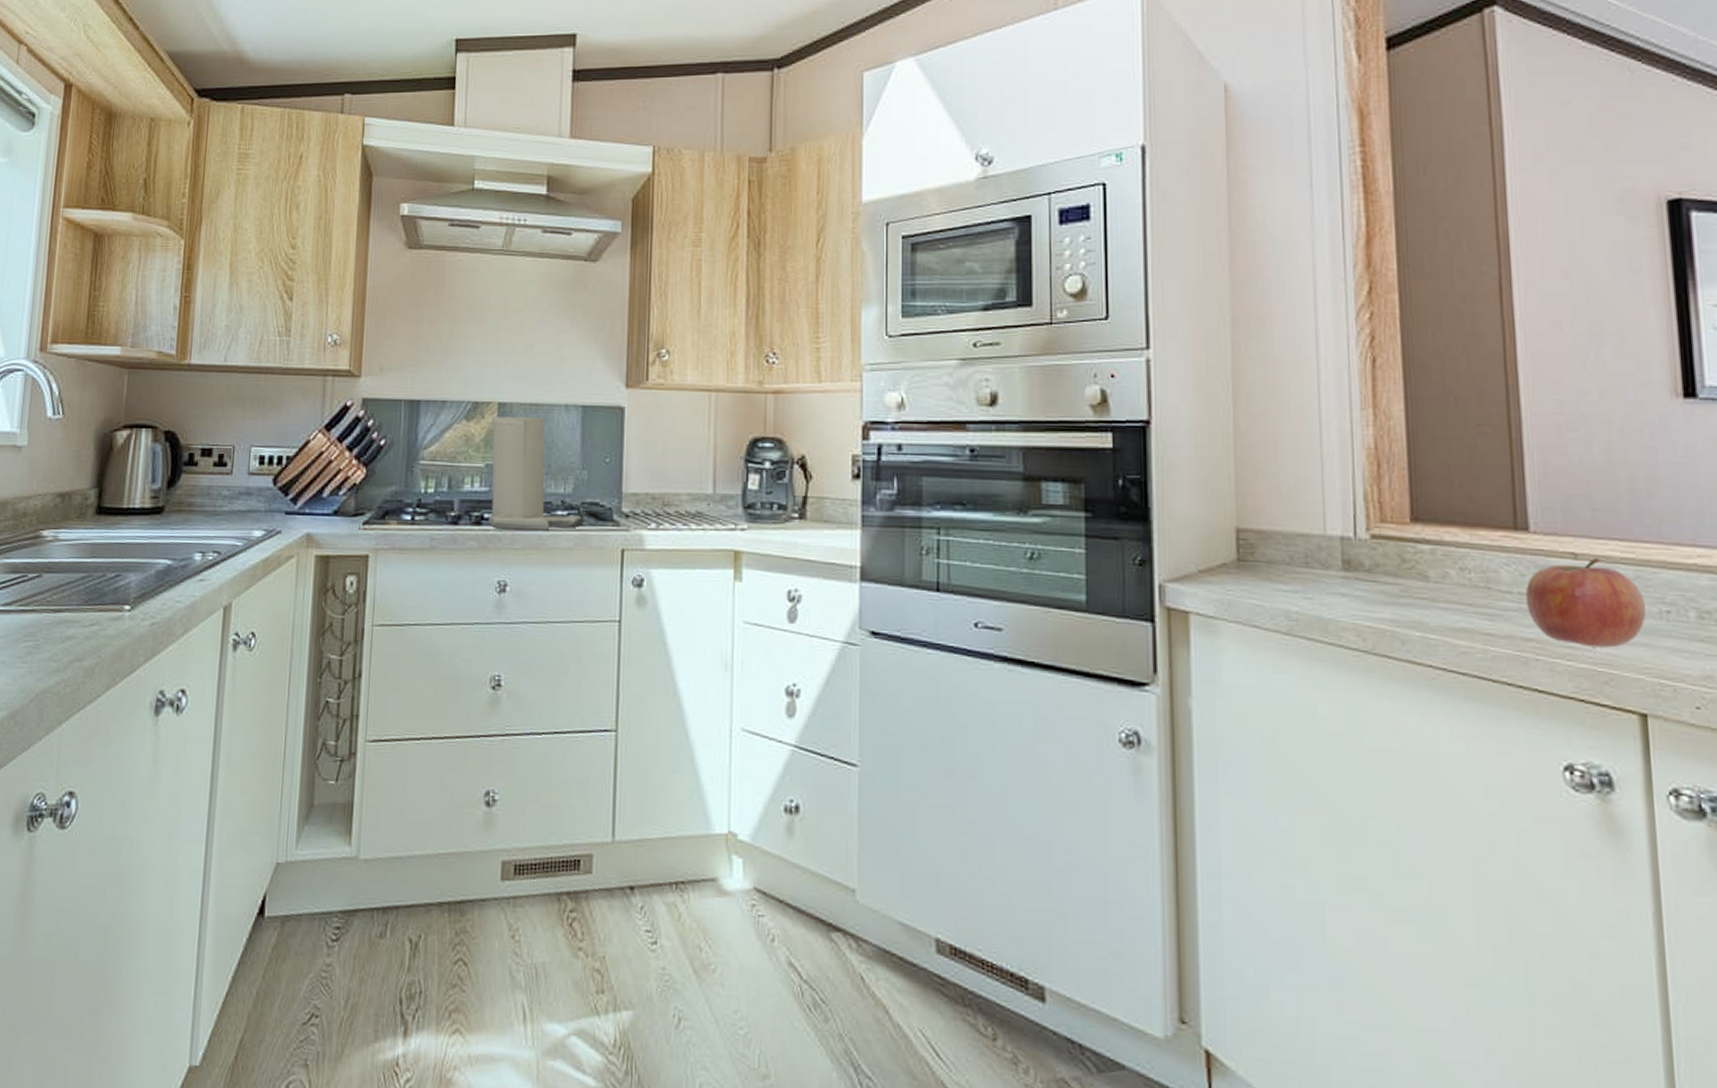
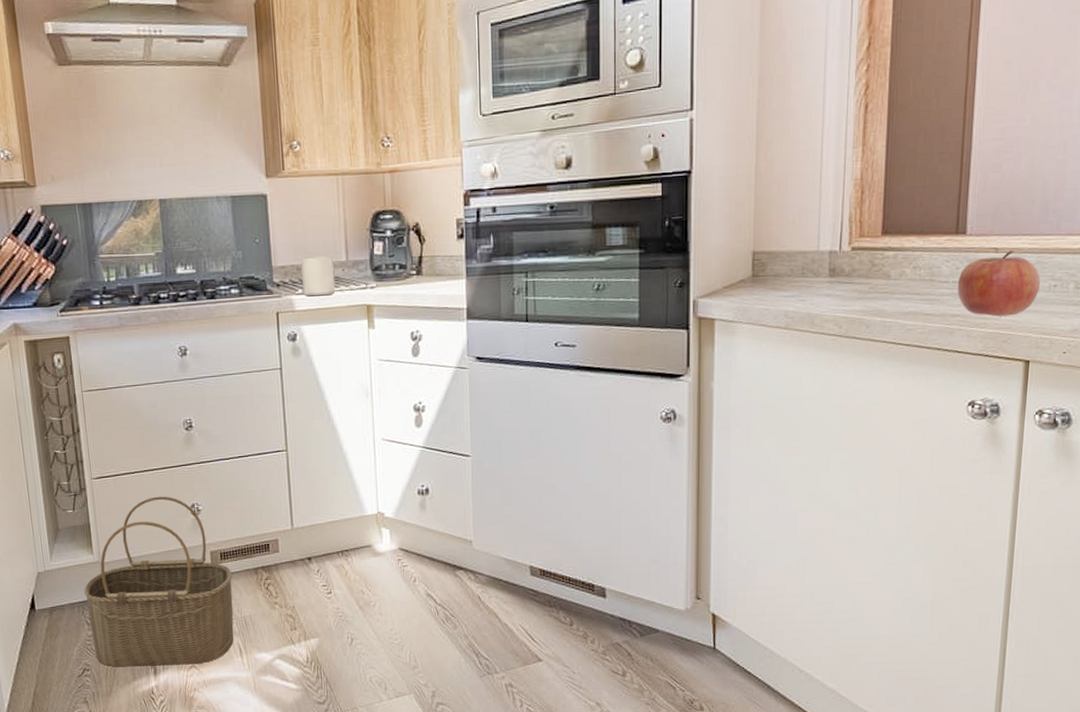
wicker basket: none [330,774,527,1028] -> present [84,496,234,667]
paper towel: present [488,416,582,531] -> none [156,208,242,305]
mug: none [656,485,698,534] -> present [301,256,336,297]

